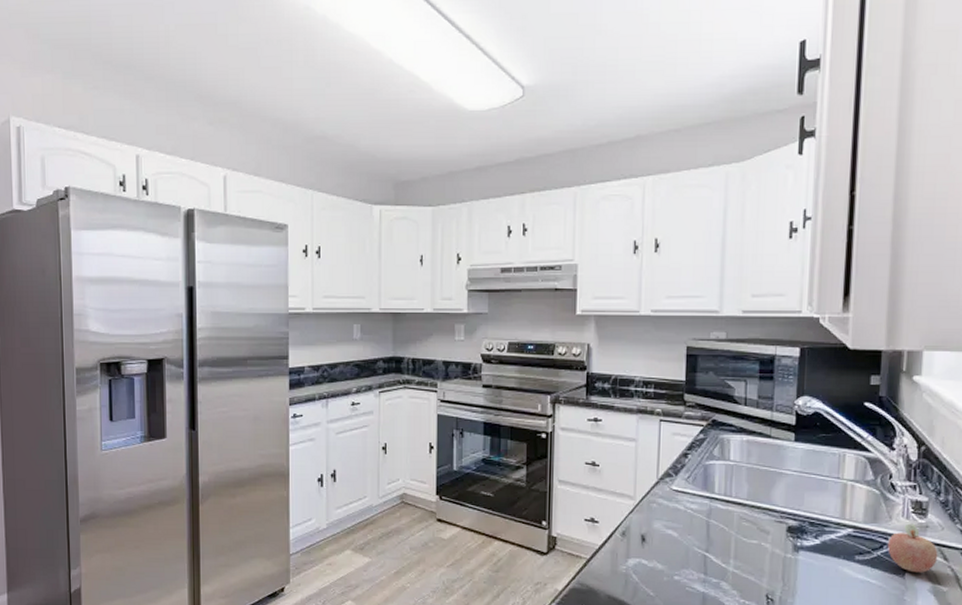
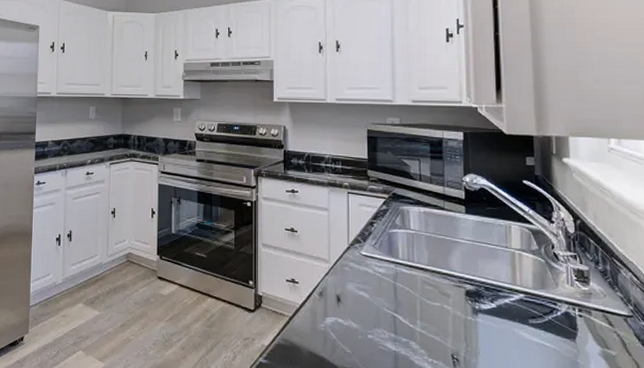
fruit: present [888,523,938,573] -> none [557,290,604,337]

